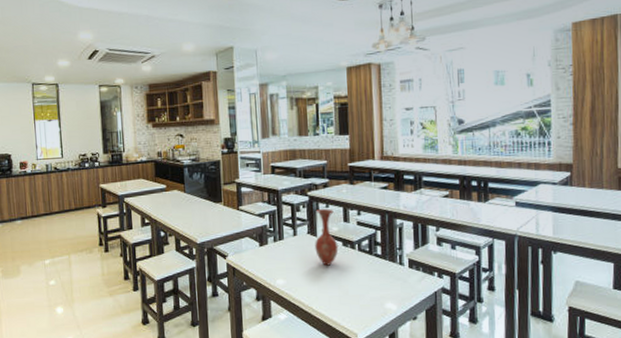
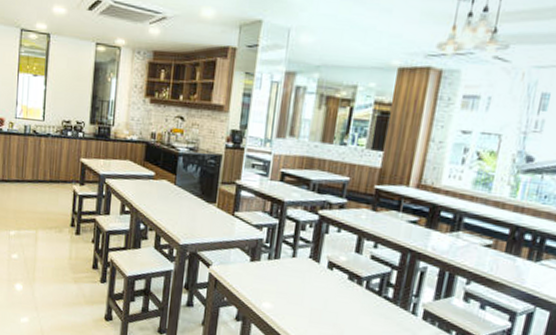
vase: present [315,208,339,266] -> none [314,232,346,299]

